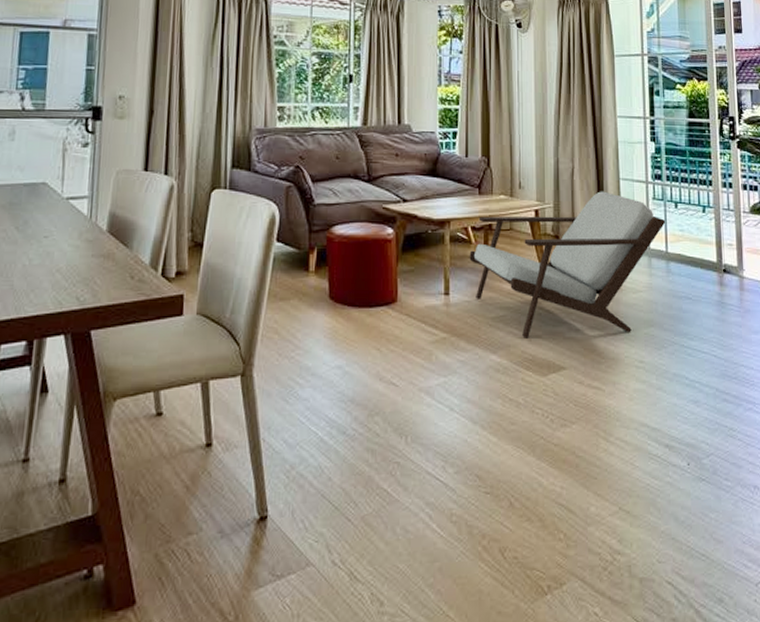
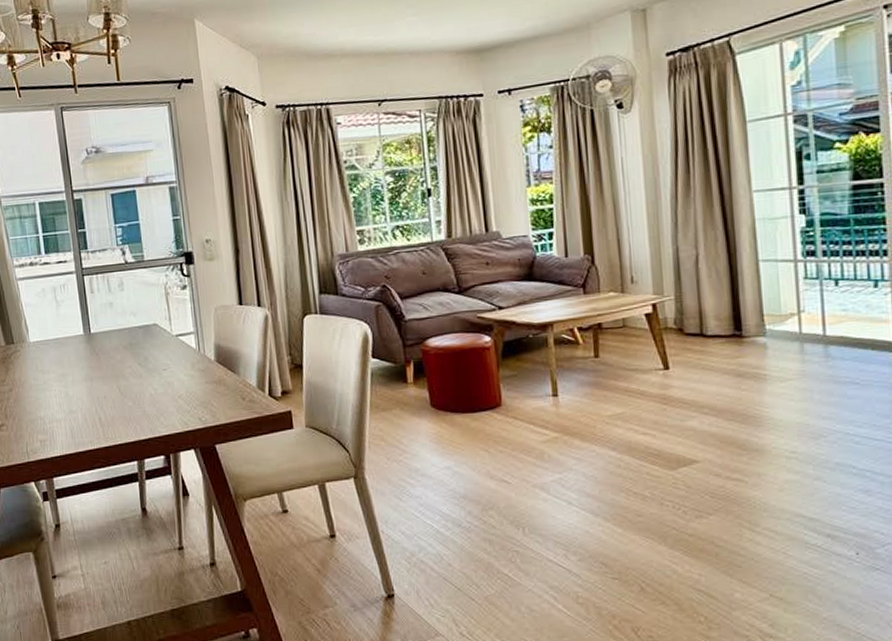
armchair: present [469,191,666,339] -> none [577,276,823,434]

